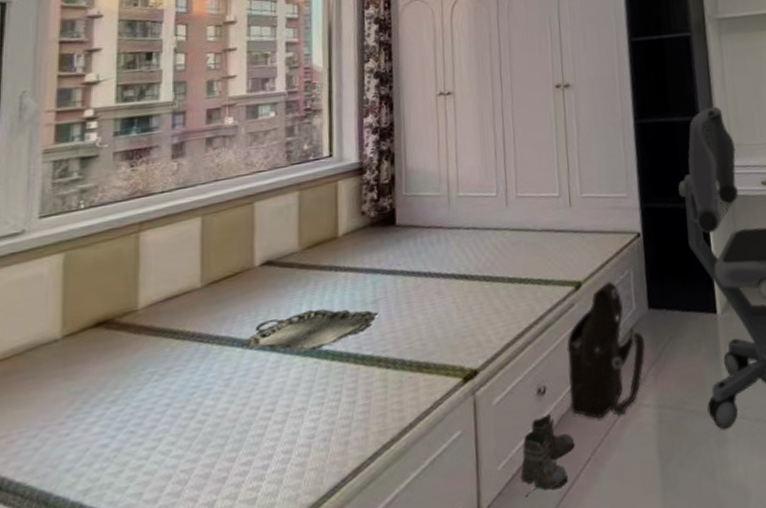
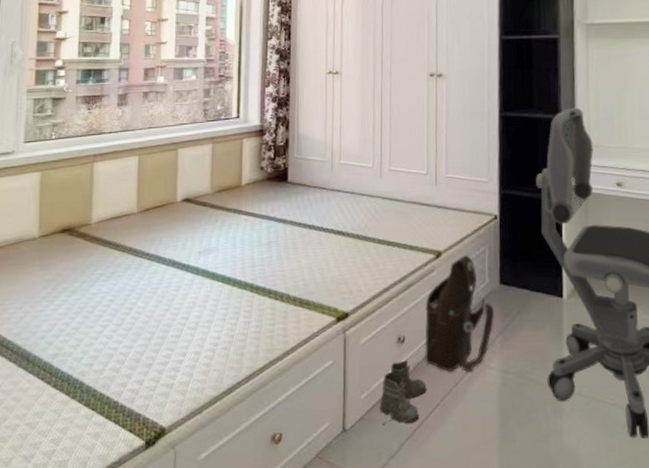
serving tray: present [242,309,378,352] -> none [166,243,270,276]

